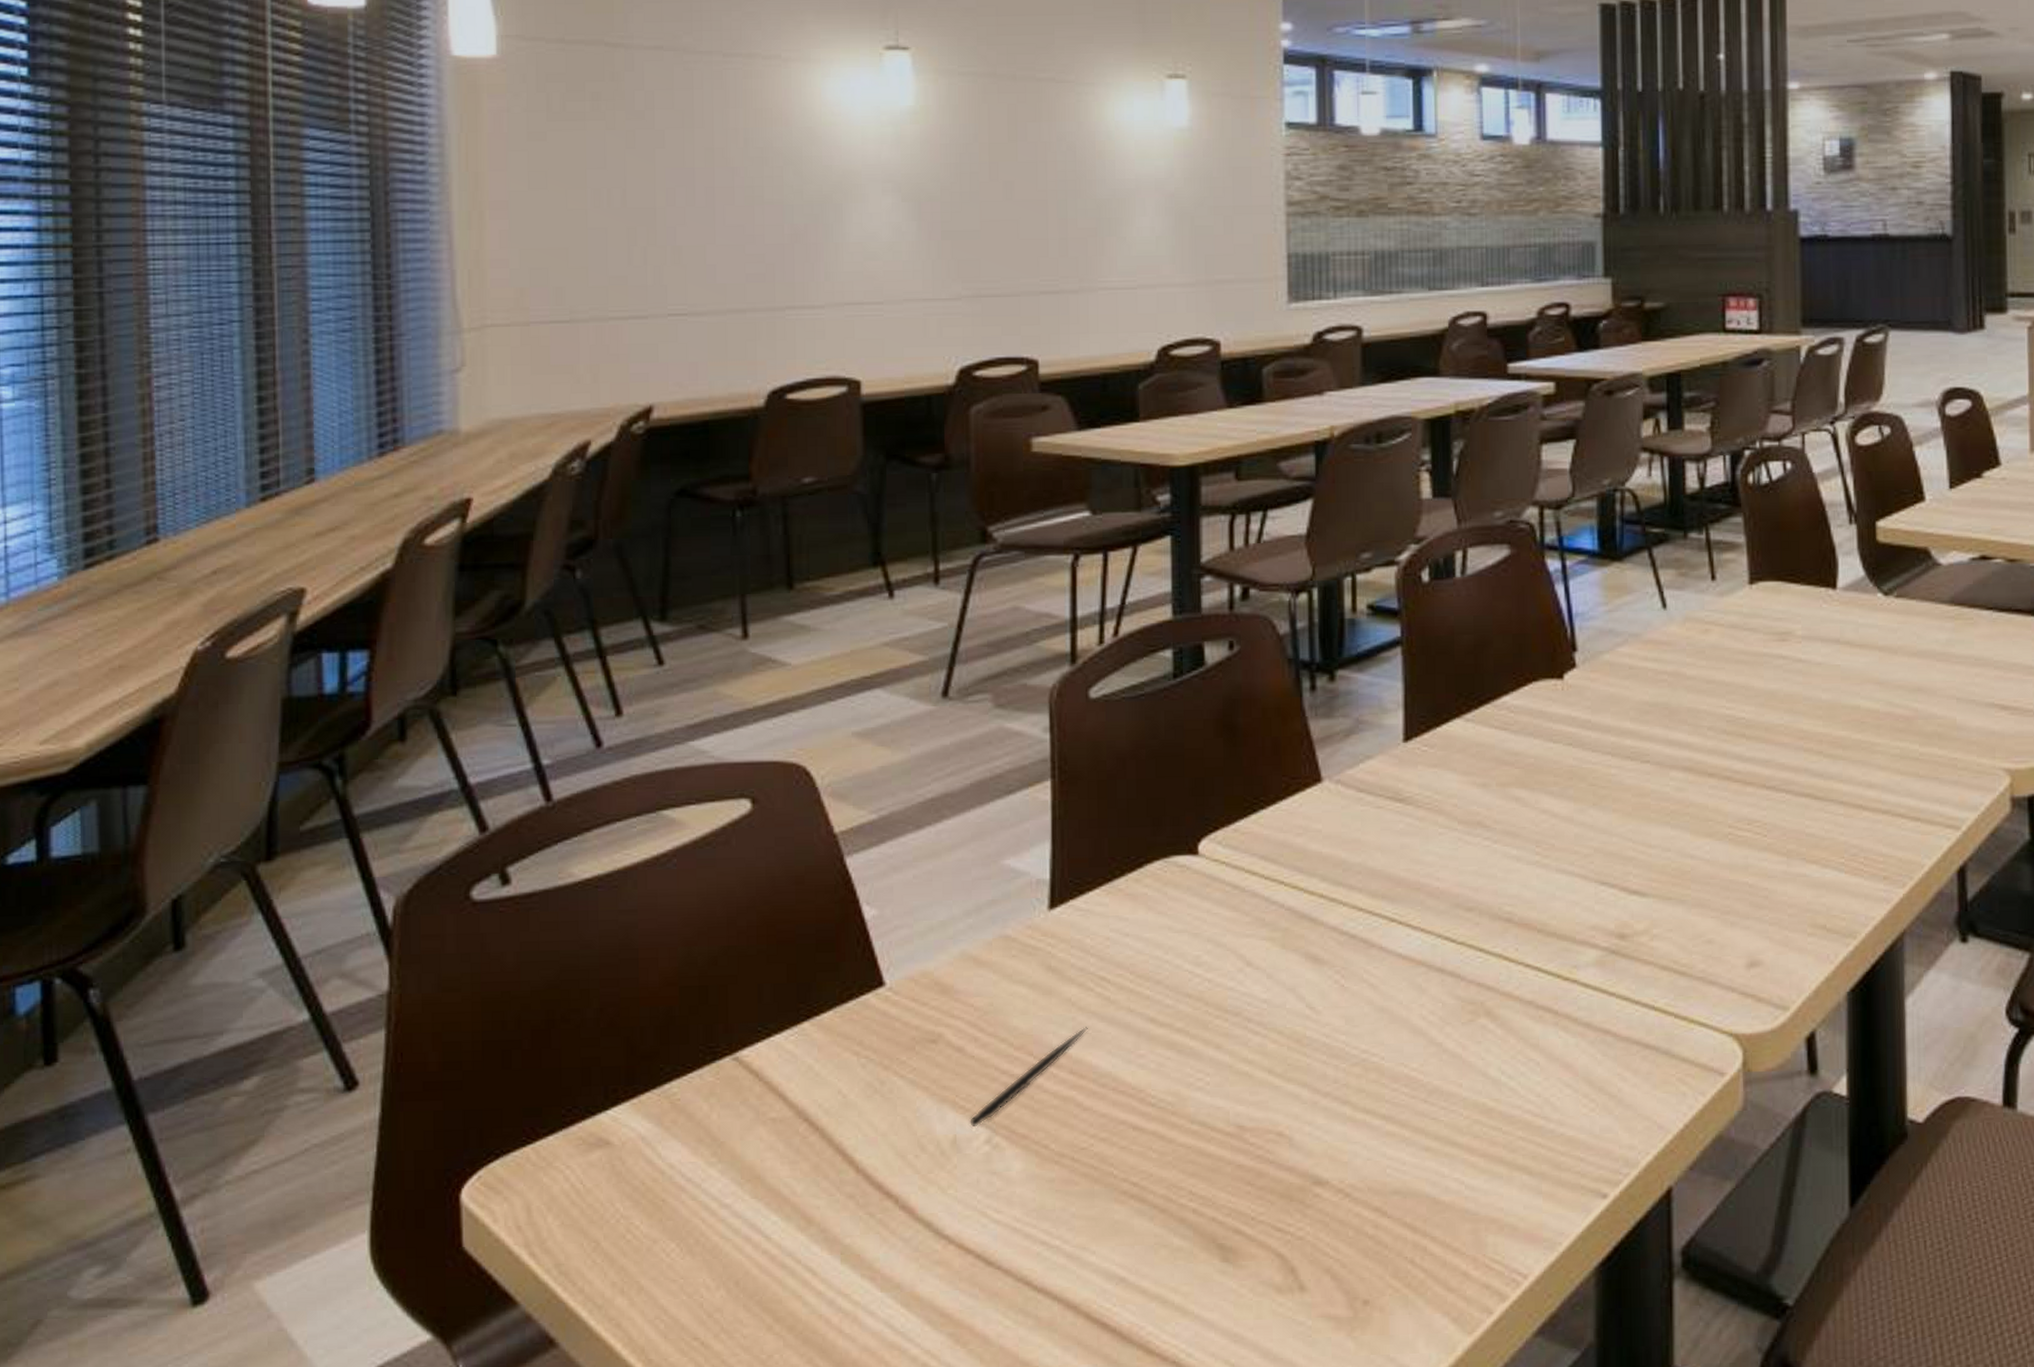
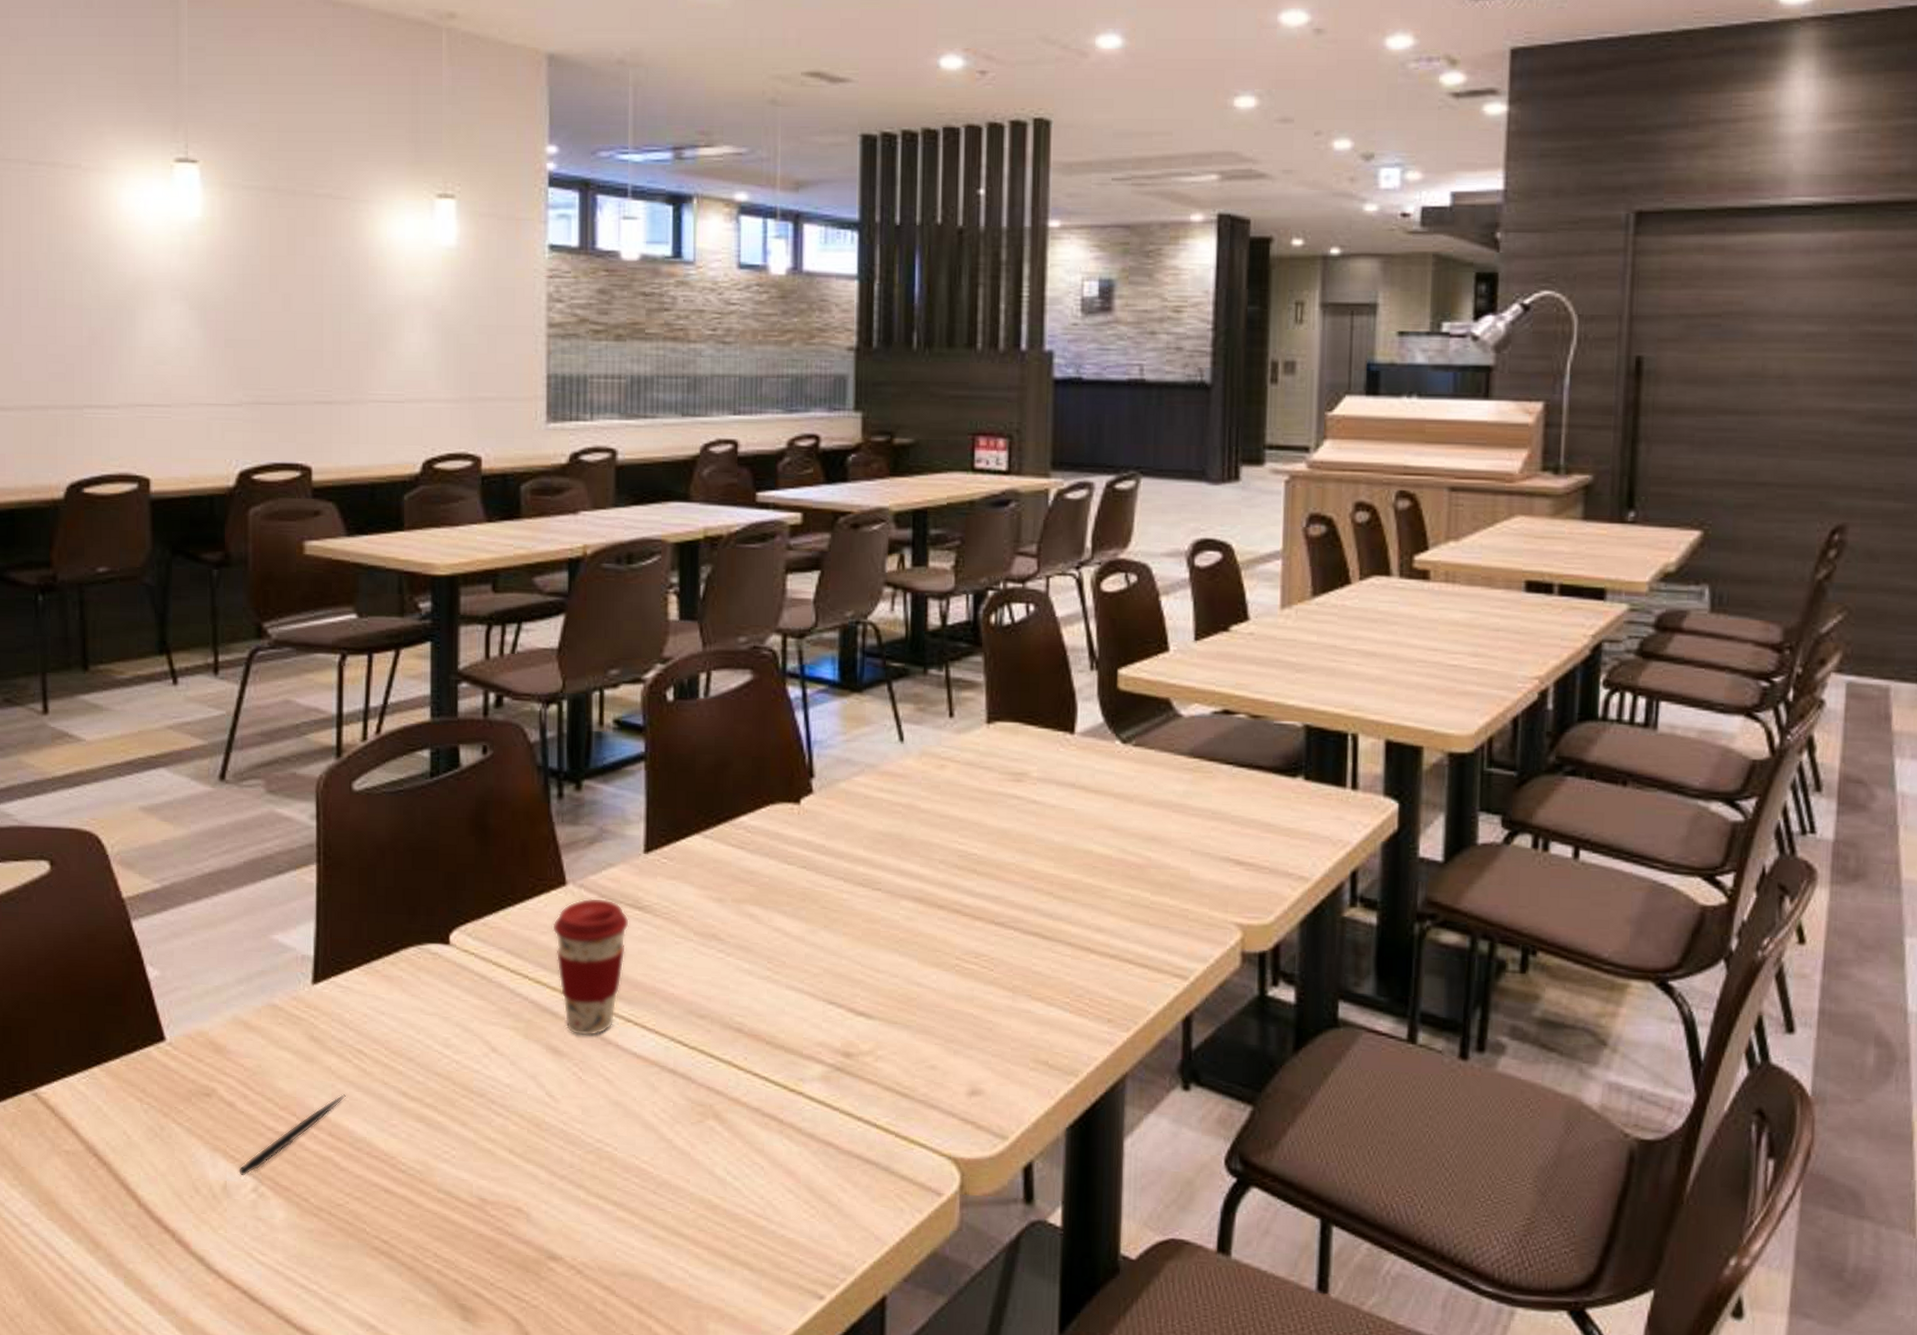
coffee cup: none [1308,792,1390,941] -> present [553,897,629,1036]

